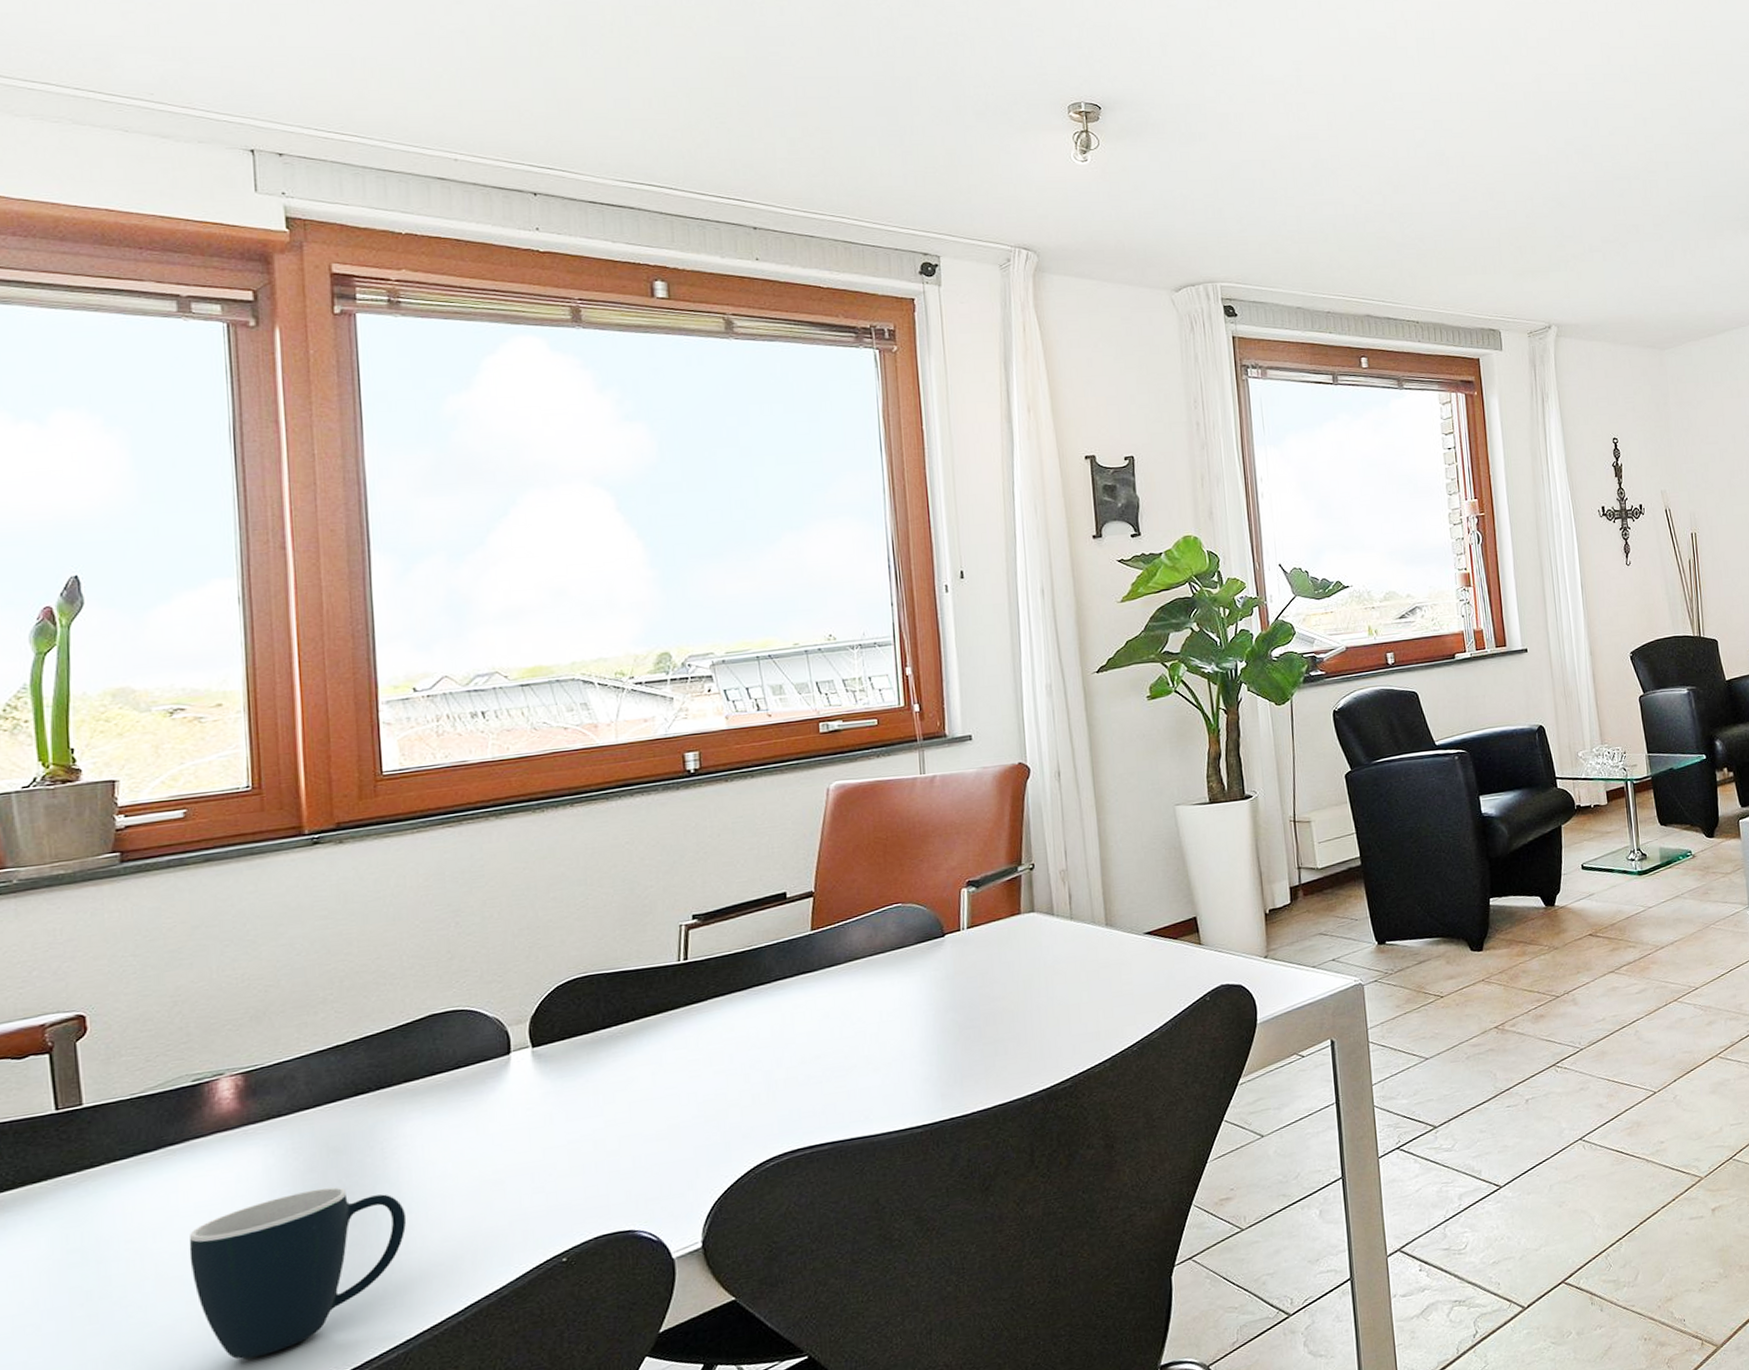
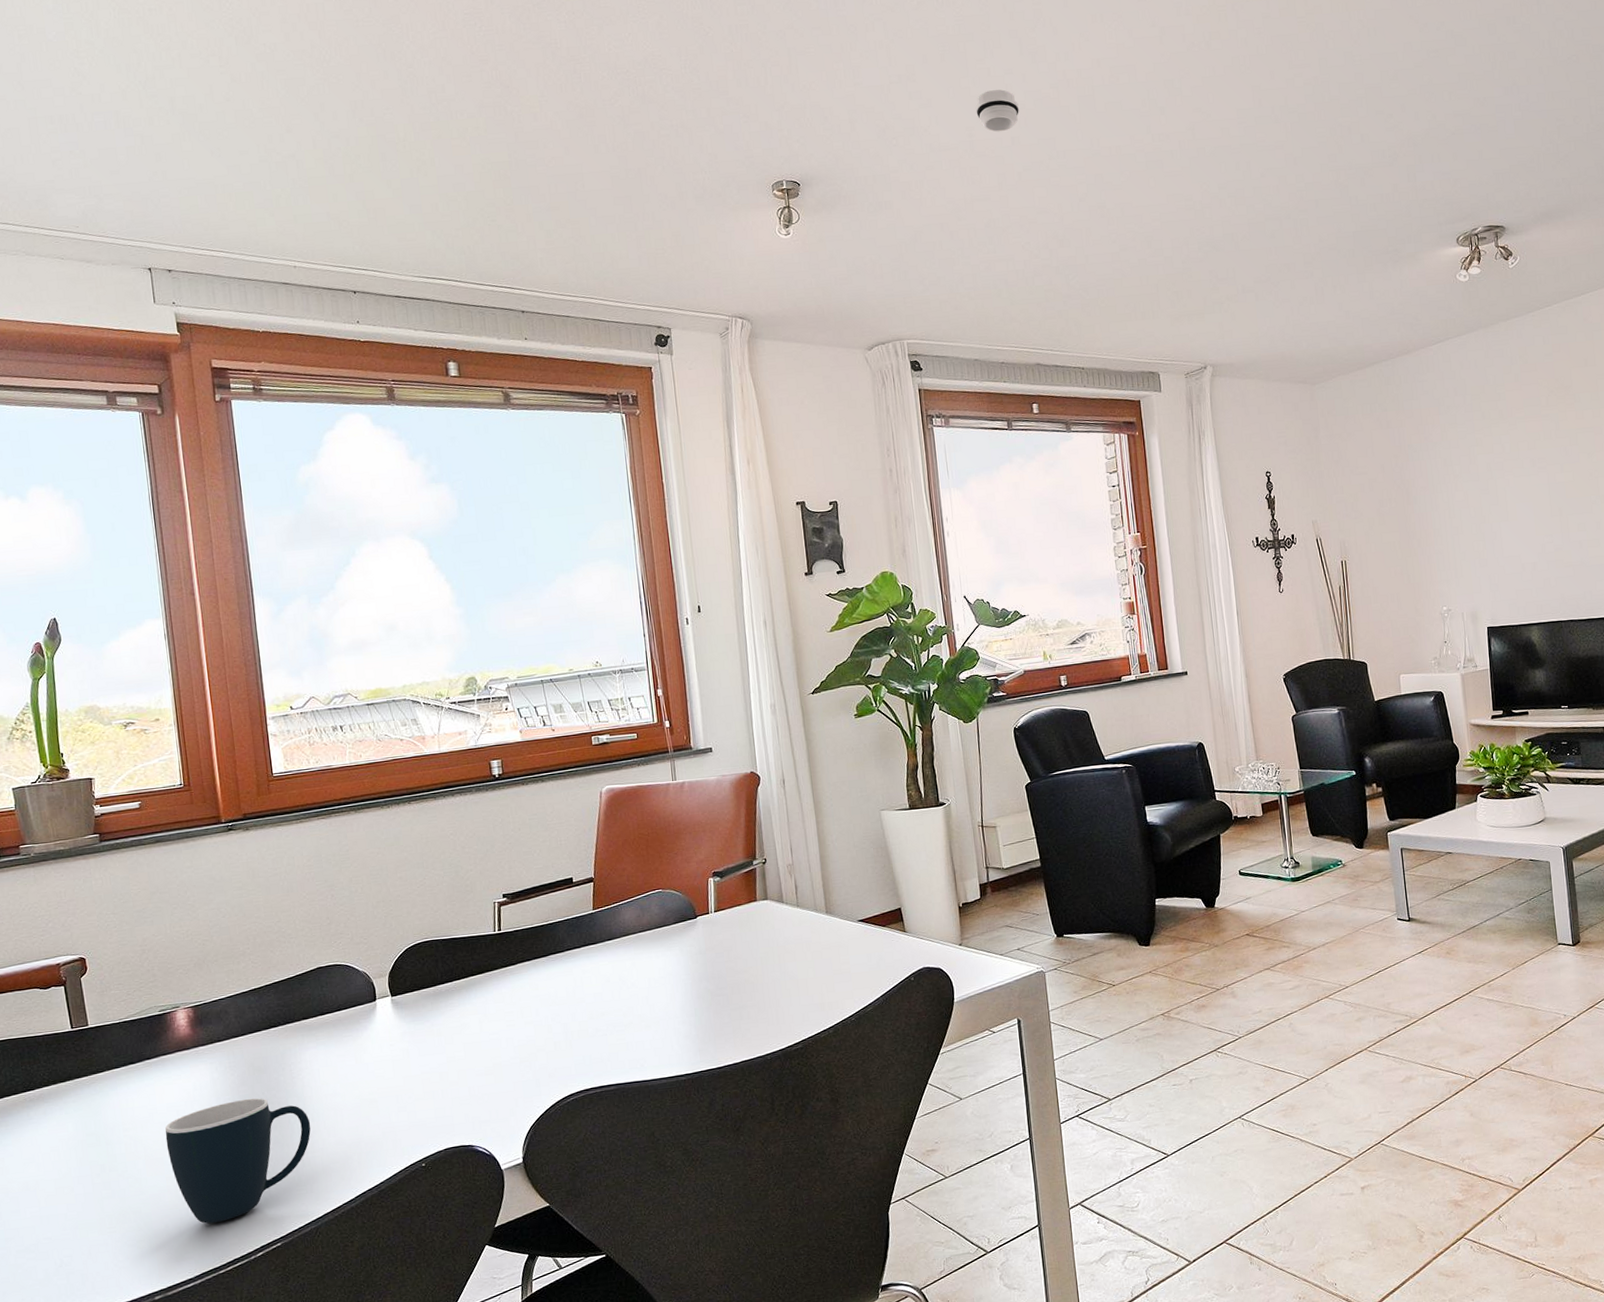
smoke detector: none [1304,25,1352,69] -> present [975,89,1019,132]

